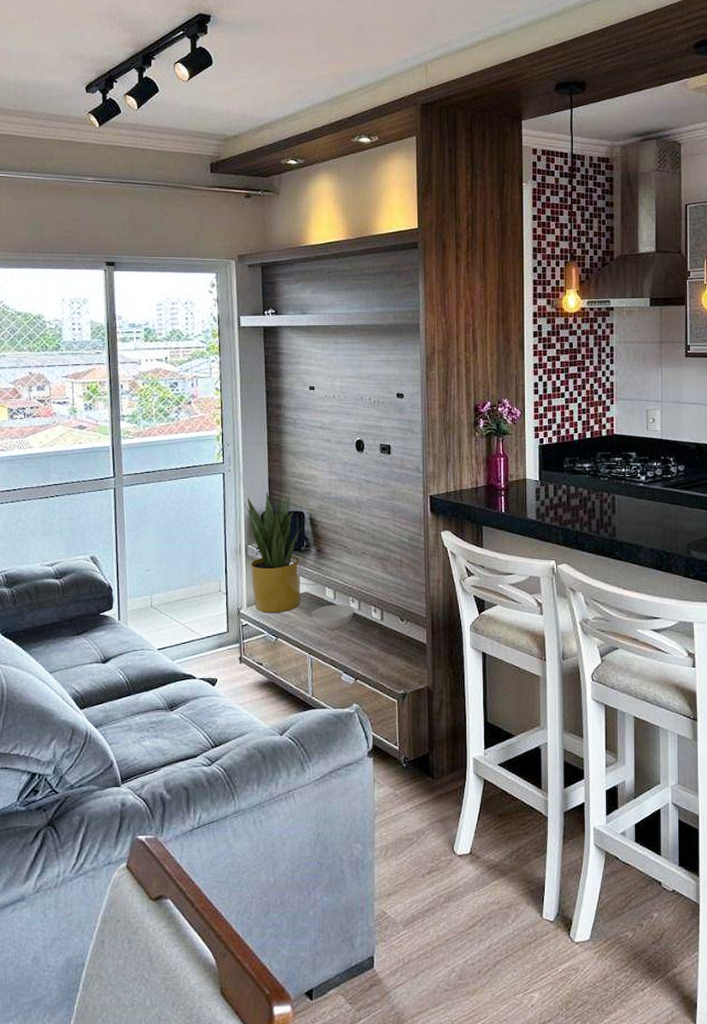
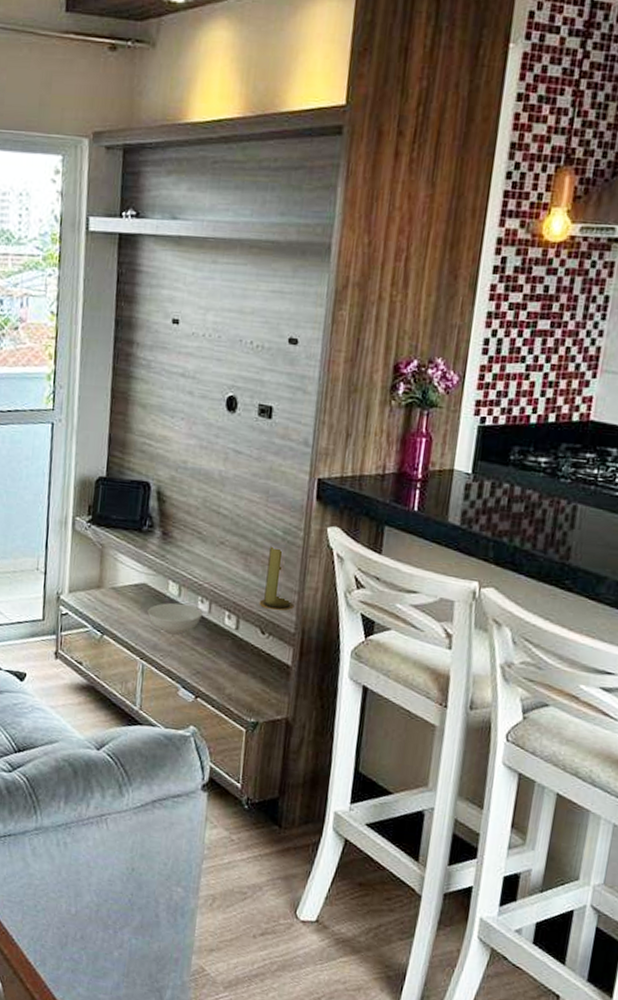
planter: present [244,491,302,614] -> none [75,453,146,605]
candle: none [397,550,423,601] -> present [259,545,294,611]

